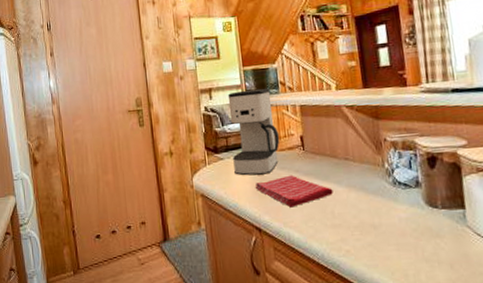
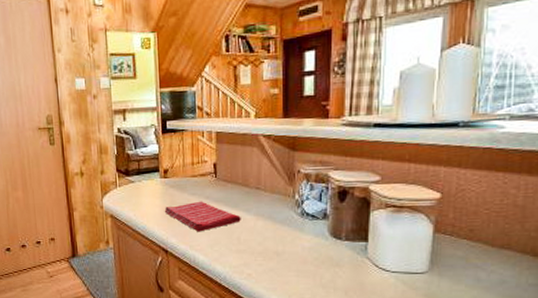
coffee maker: present [227,88,280,176] -> none [142,112,193,200]

